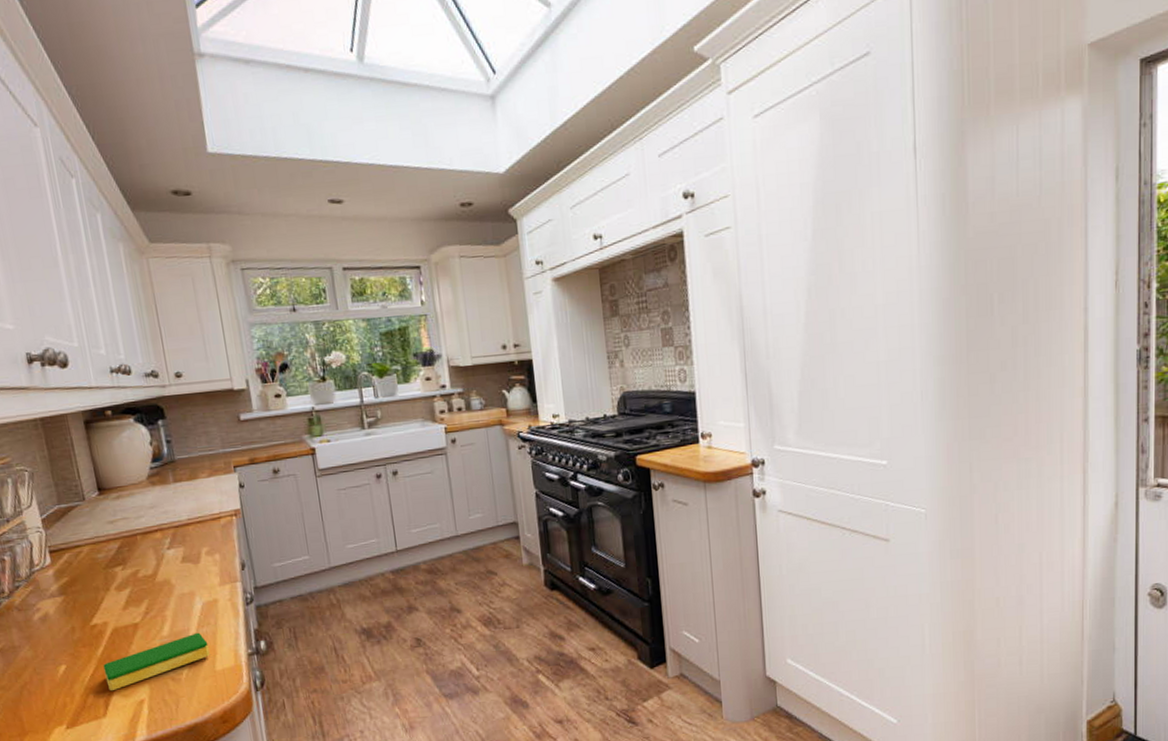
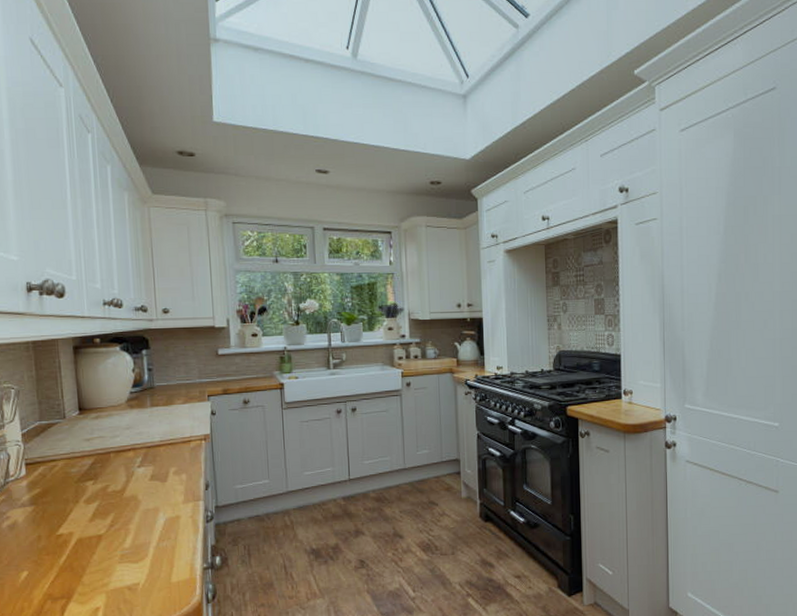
dish sponge: present [103,632,210,692] -> none [64,546,167,598]

